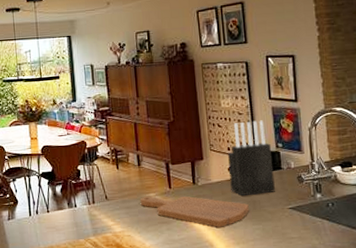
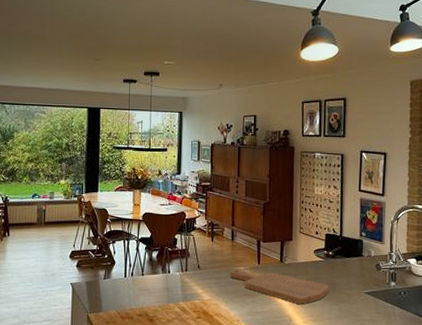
knife block: present [227,120,275,196] -> none [314,209,356,277]

